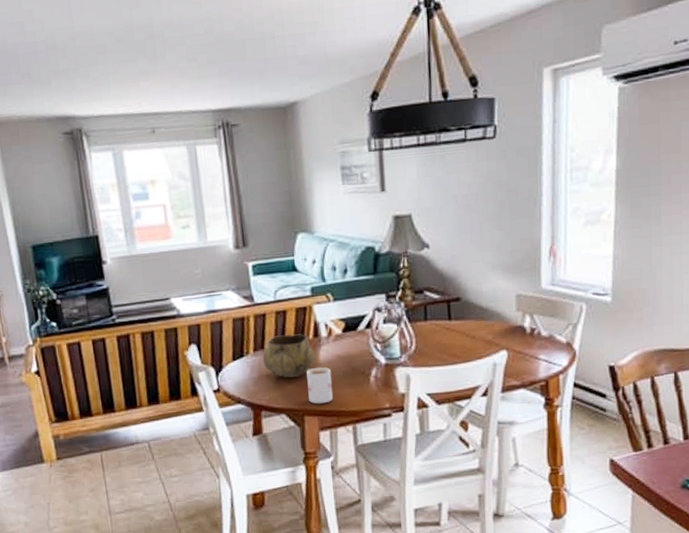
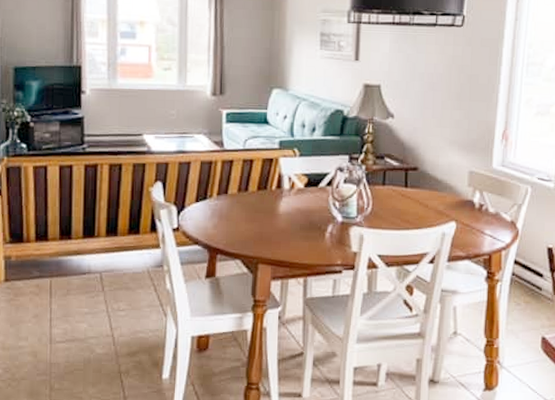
decorative bowl: present [262,334,315,378] -> none [225,183,275,225]
mug: present [306,367,334,404] -> none [265,217,290,254]

